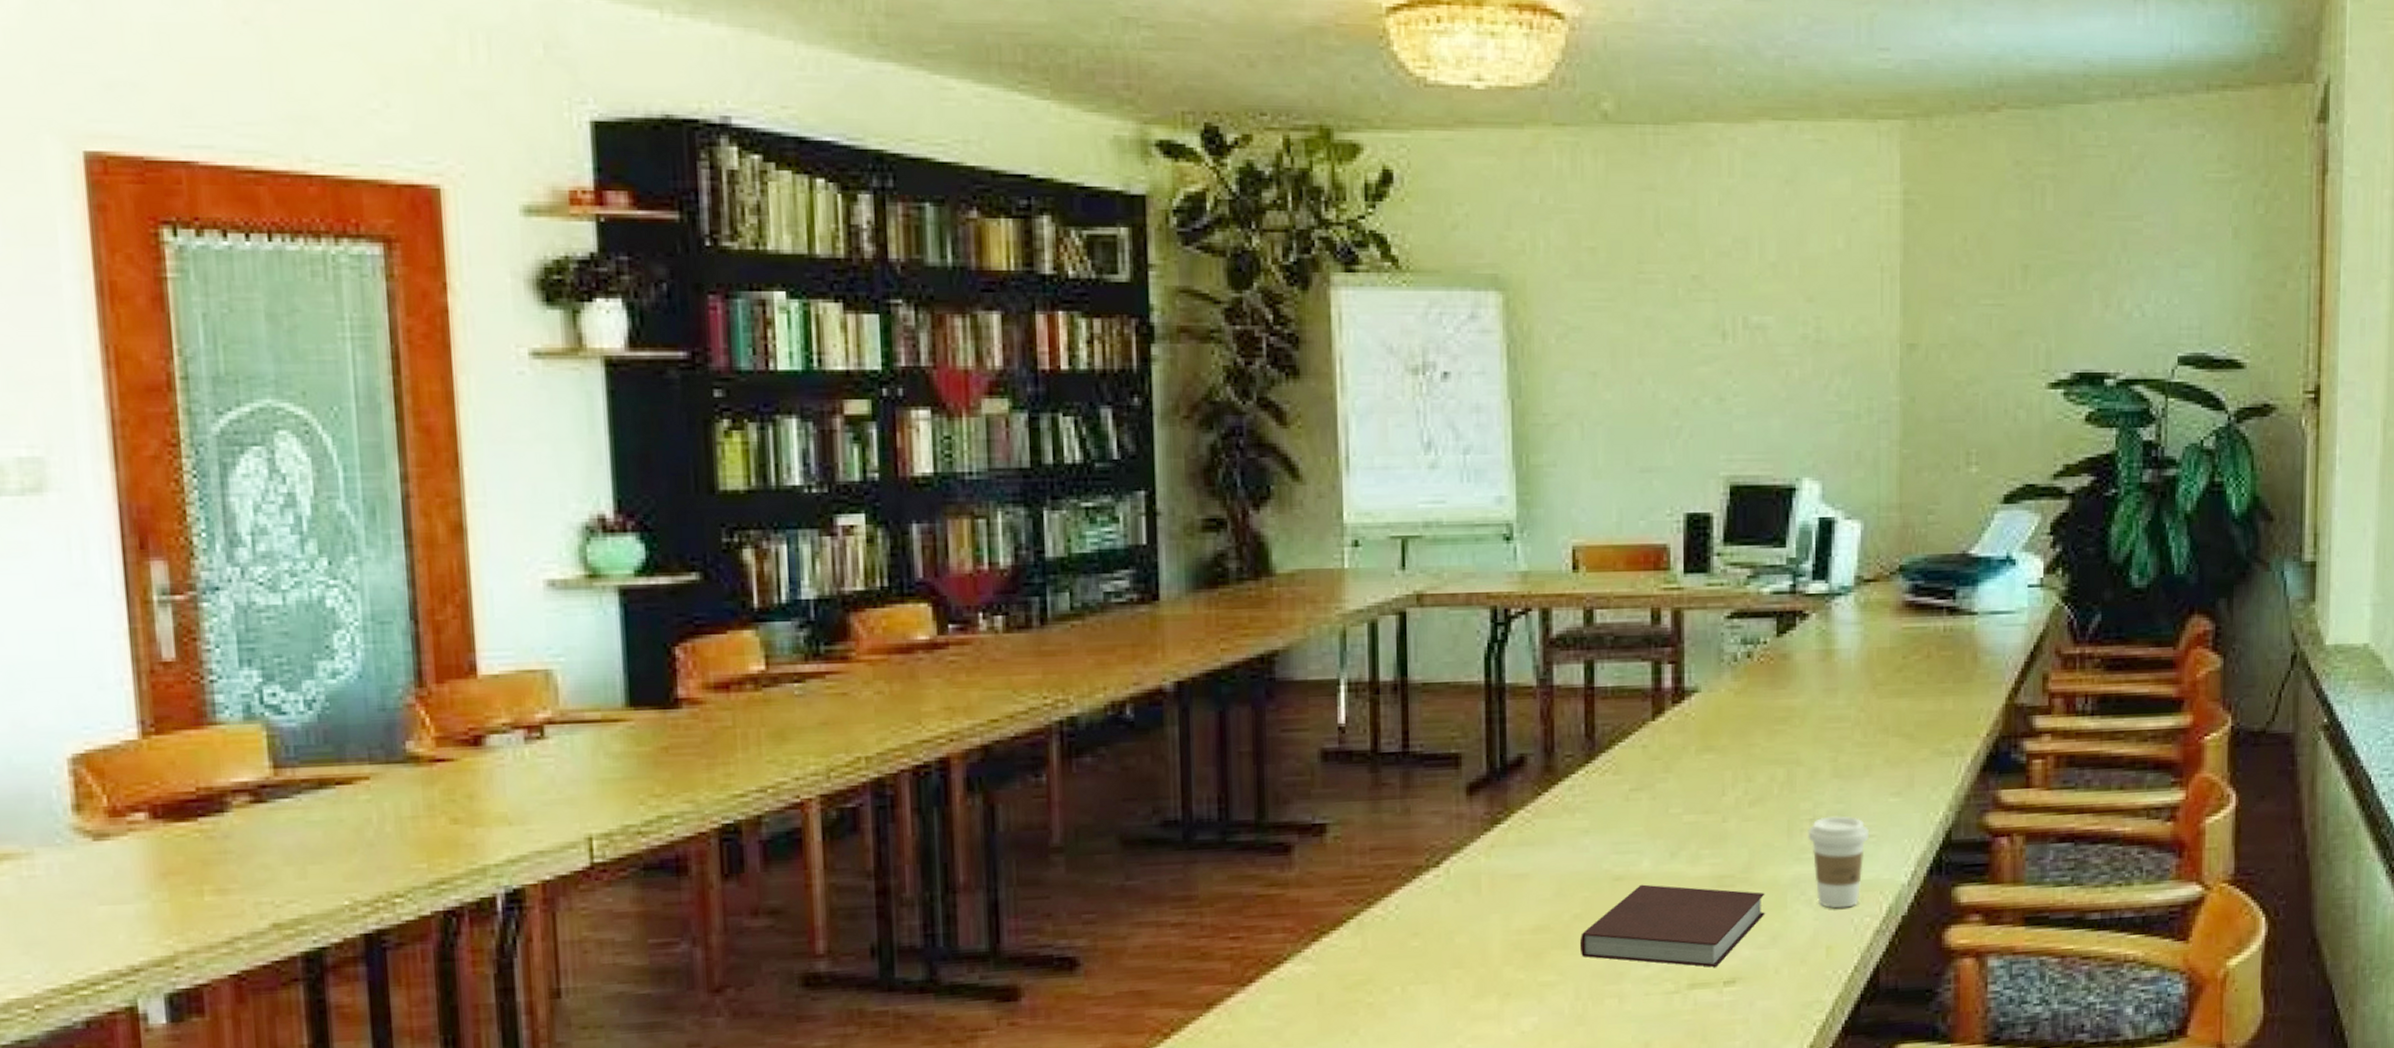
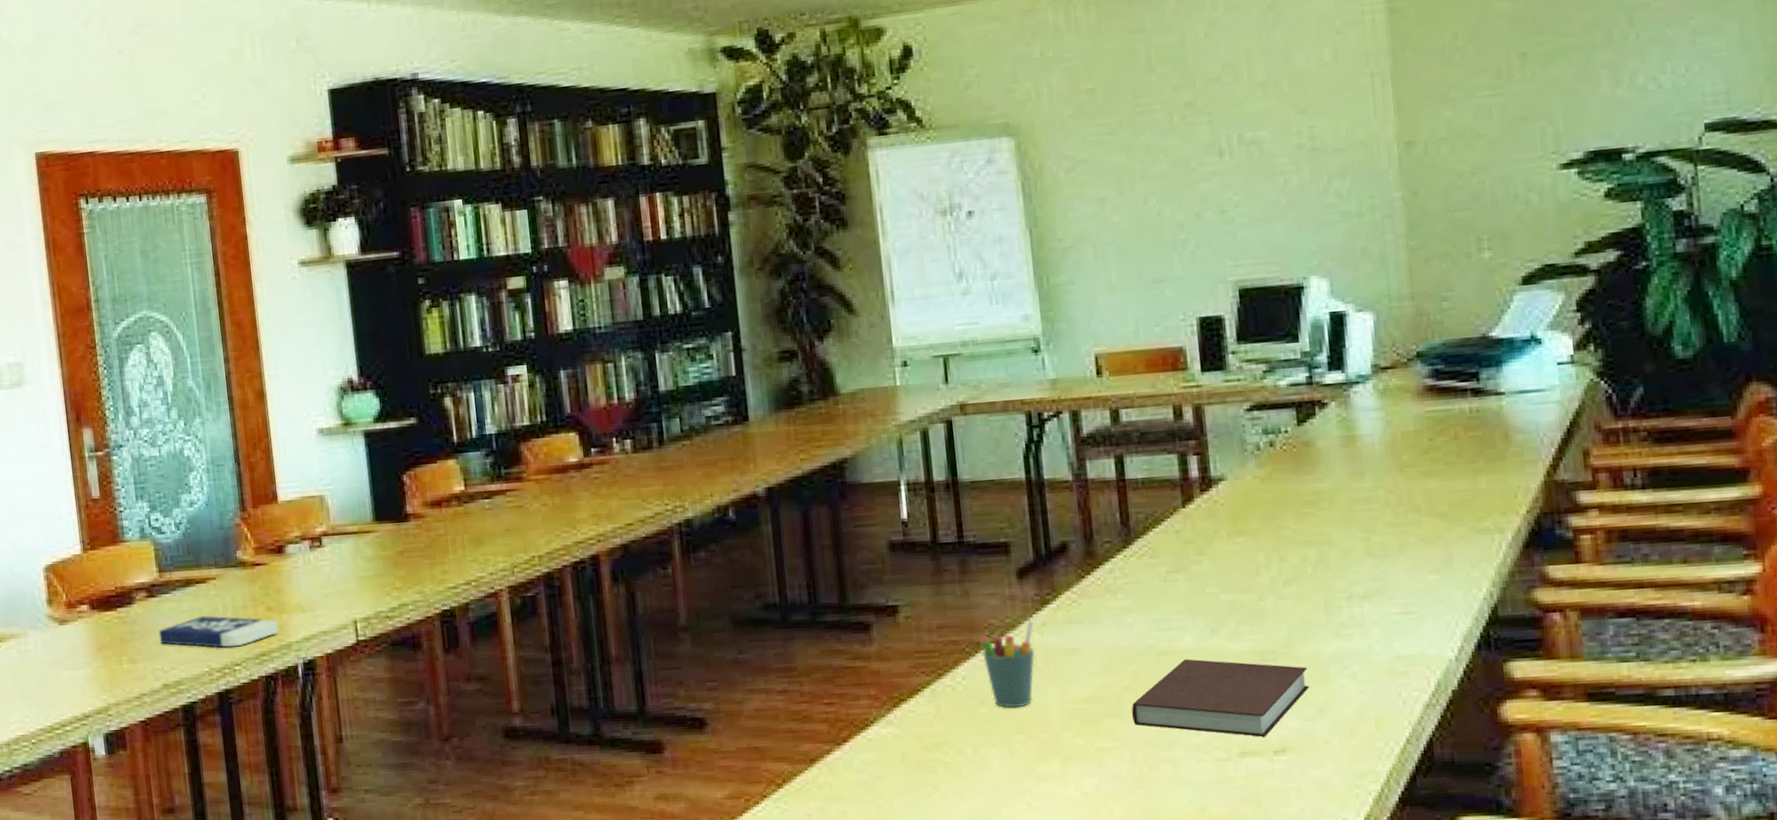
book: none [268,829,469,873] -> present [158,616,279,648]
pen holder: none [1418,841,1481,941] -> present [979,620,1035,709]
coffee cup: present [1808,816,1869,909] -> none [1345,593,1410,683]

